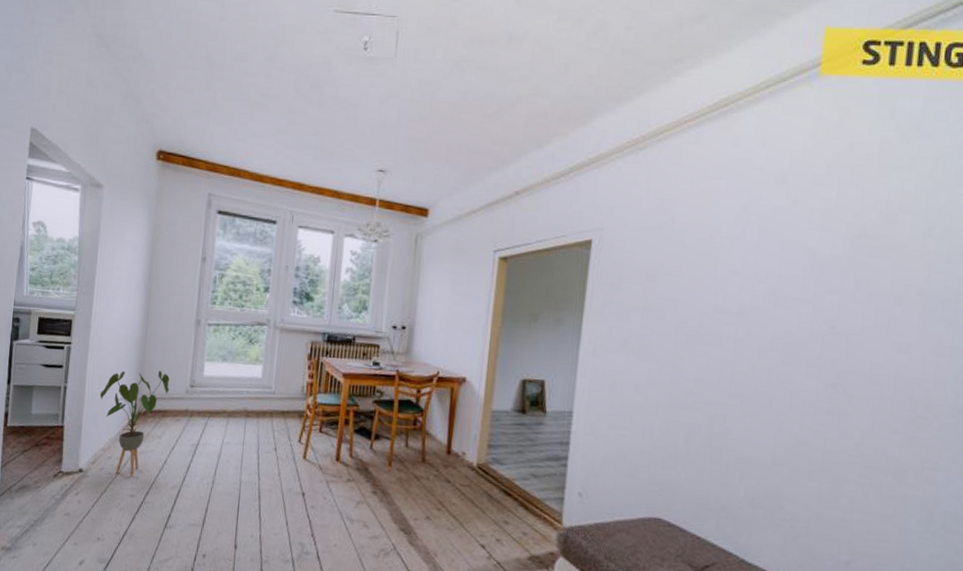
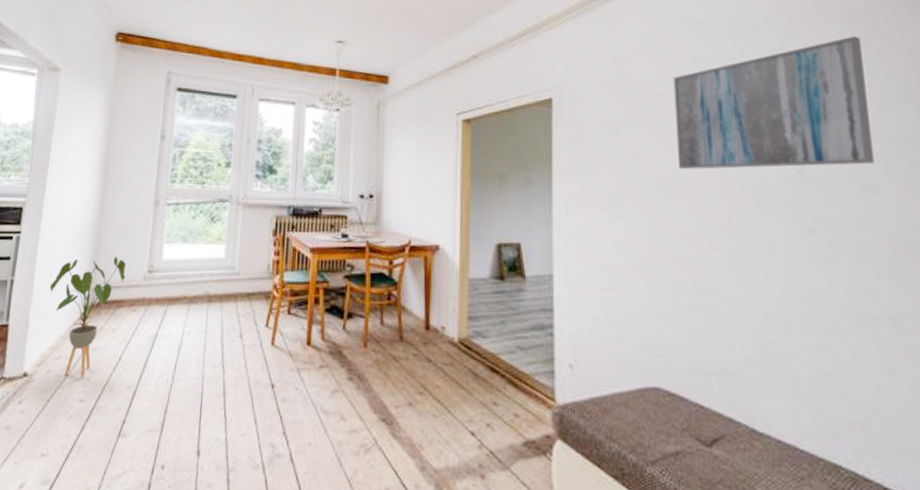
wall art: none [710,189,924,323] -> present [673,36,875,169]

